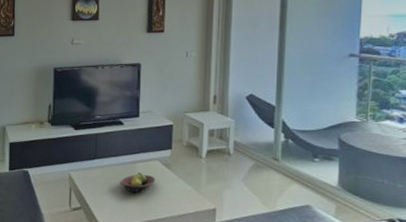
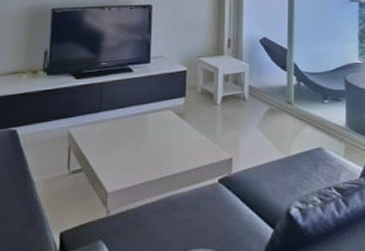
fruit bowl: present [120,172,155,193] -> none [128,124,168,148]

